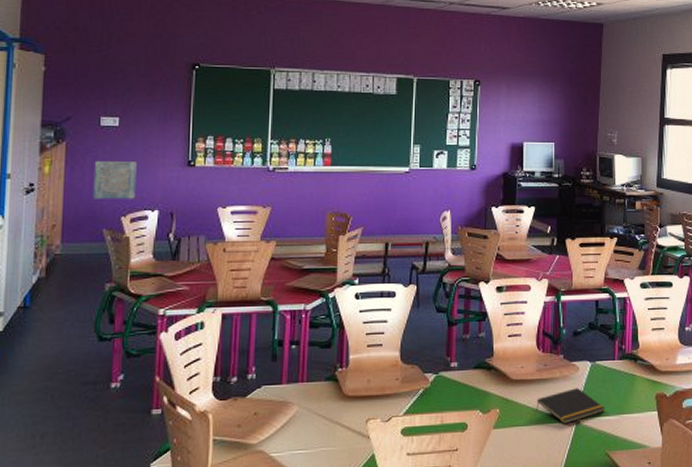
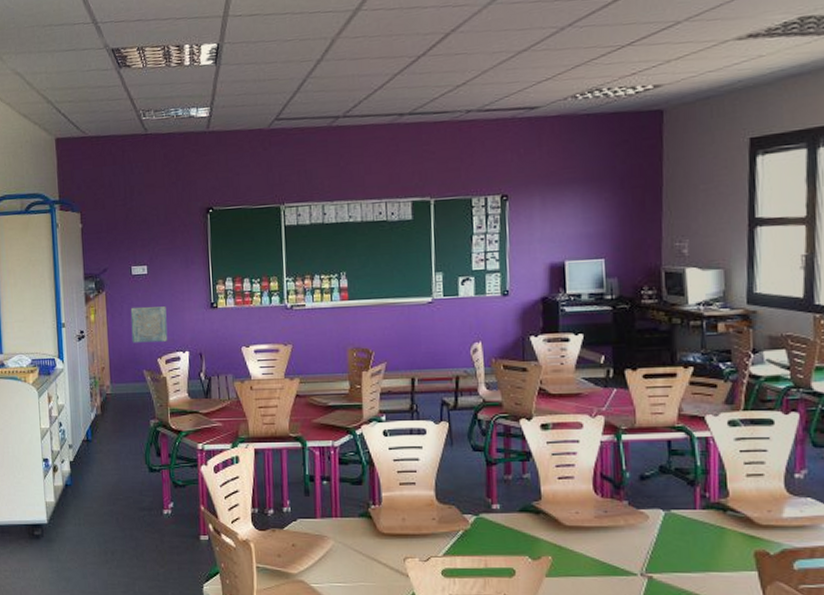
notepad: present [536,388,605,424] -> none [596,539,686,578]

